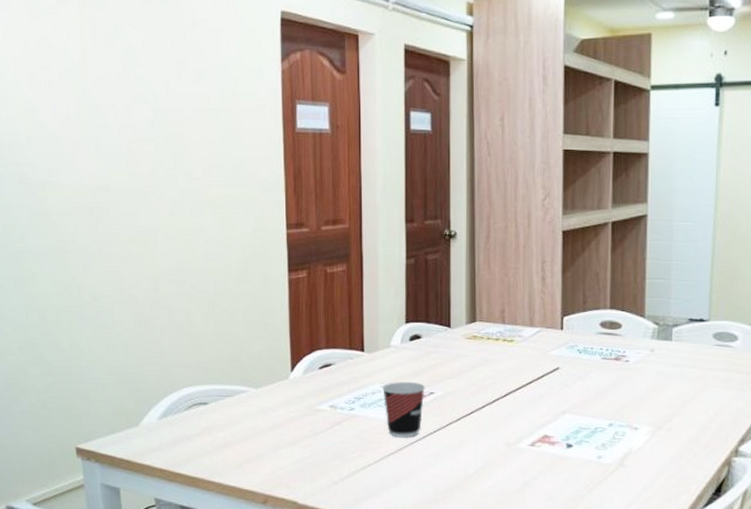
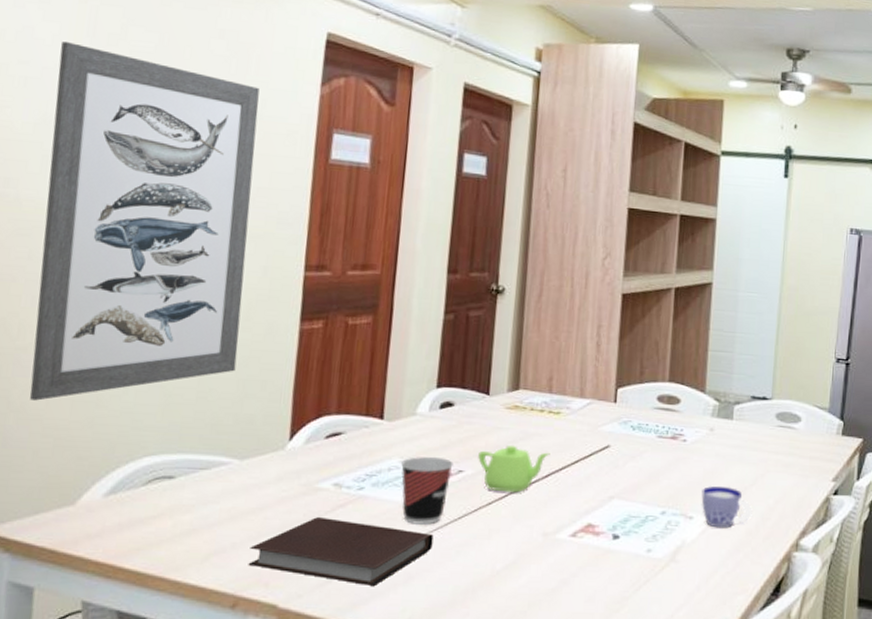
wall art: none [71,46,242,347] -> present [29,42,260,401]
notebook: none [271,433,414,488] -> present [248,517,434,587]
teapot: none [446,369,507,410] -> present [478,444,550,493]
cup: none [645,400,693,437] -> present [701,485,752,529]

